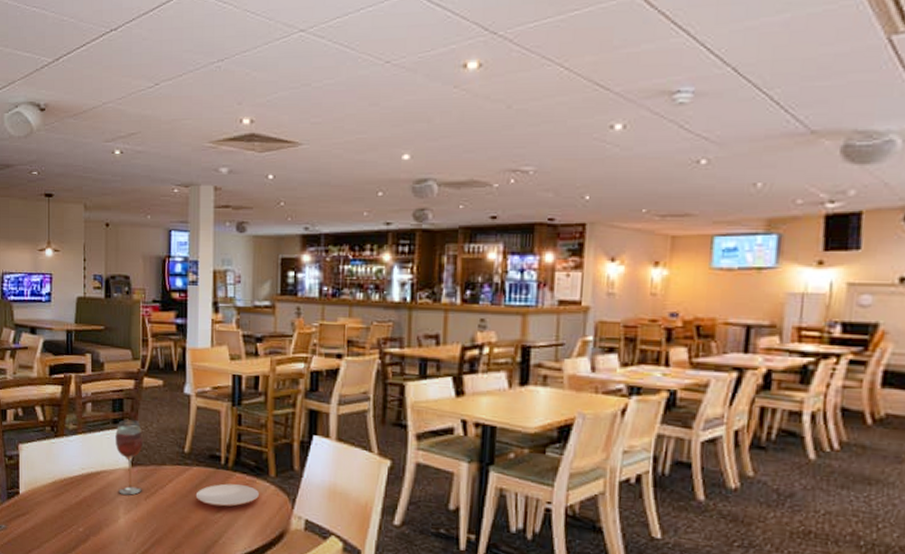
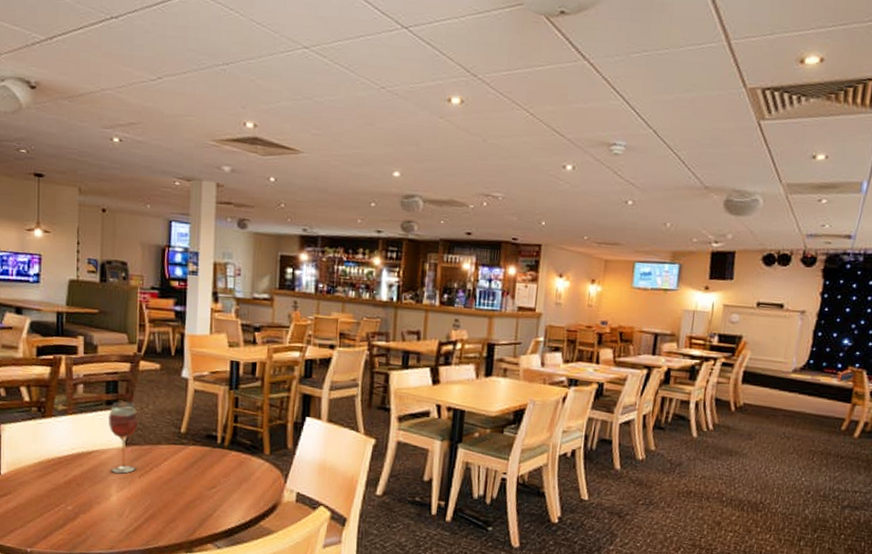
plate: present [195,483,259,507] -> none [191,461,254,483]

